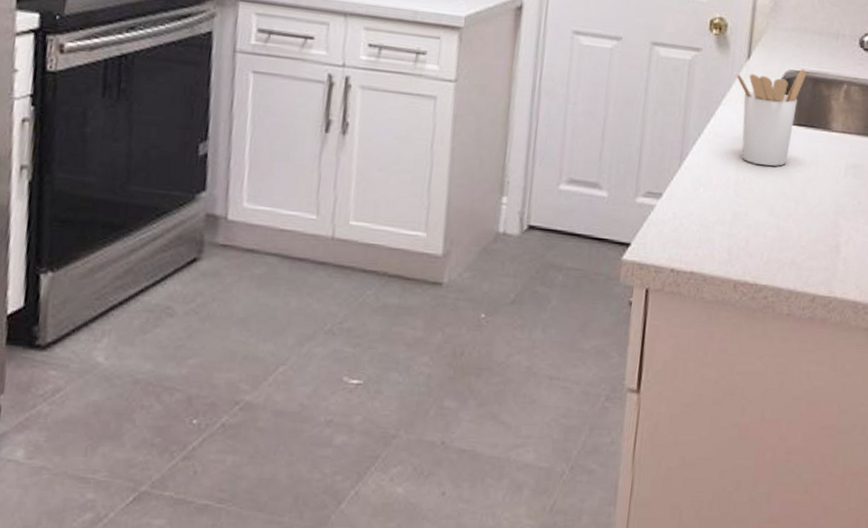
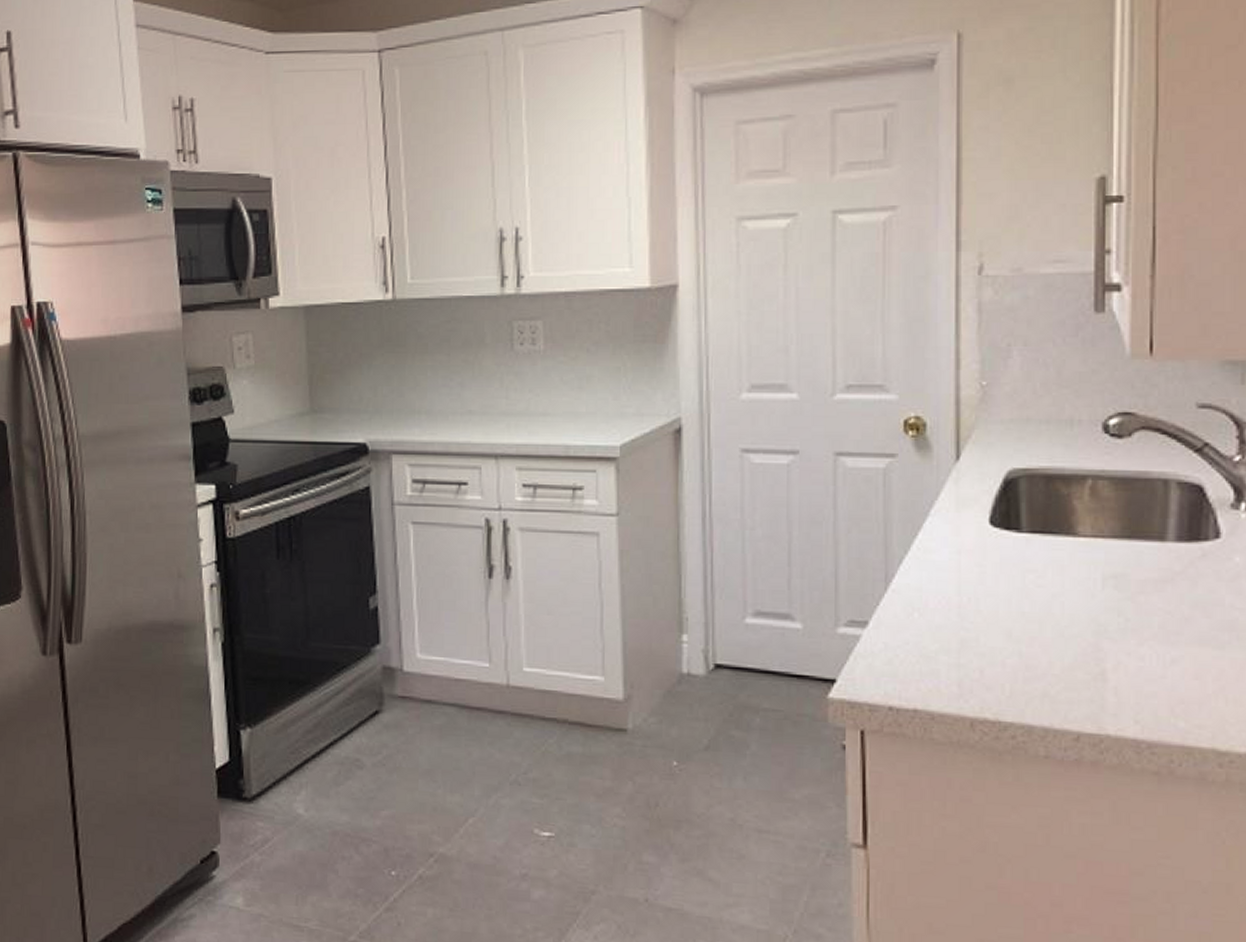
utensil holder: present [736,68,807,167] -> none [944,465,1036,583]

